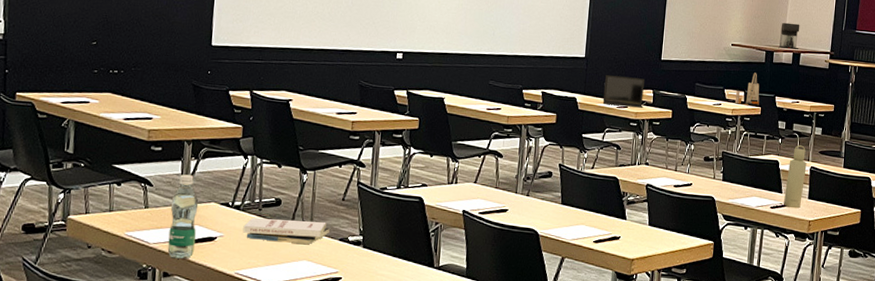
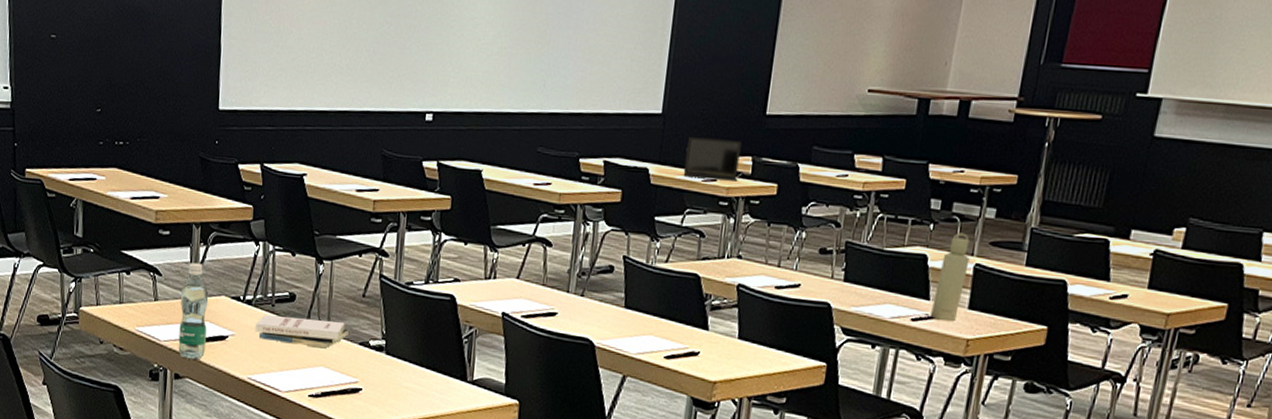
tote bag: present [735,72,760,106] -> none [868,129,906,178]
coffee maker: present [778,22,800,51] -> none [938,55,974,98]

